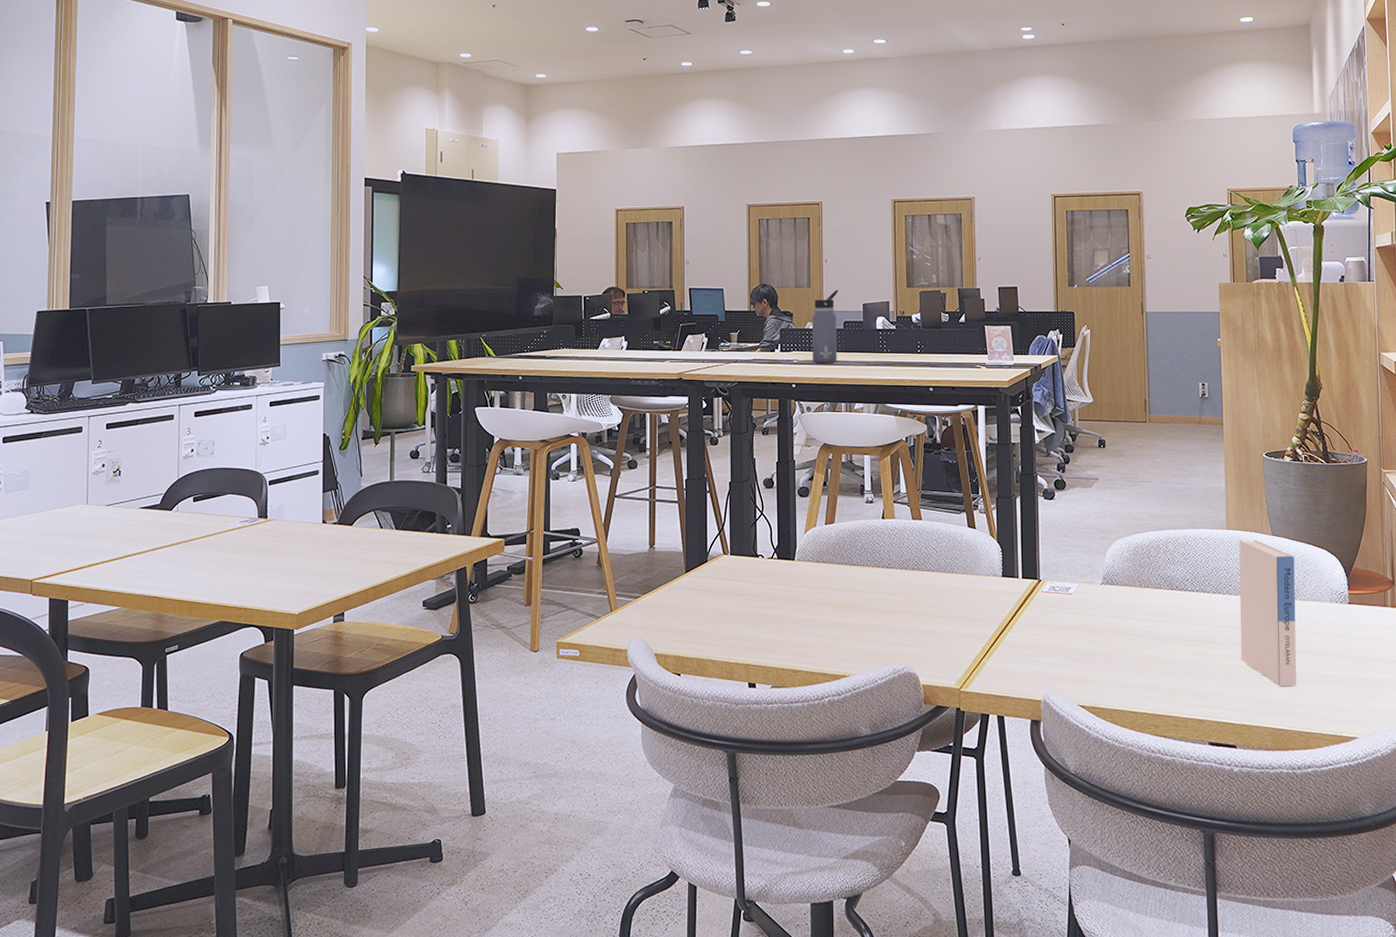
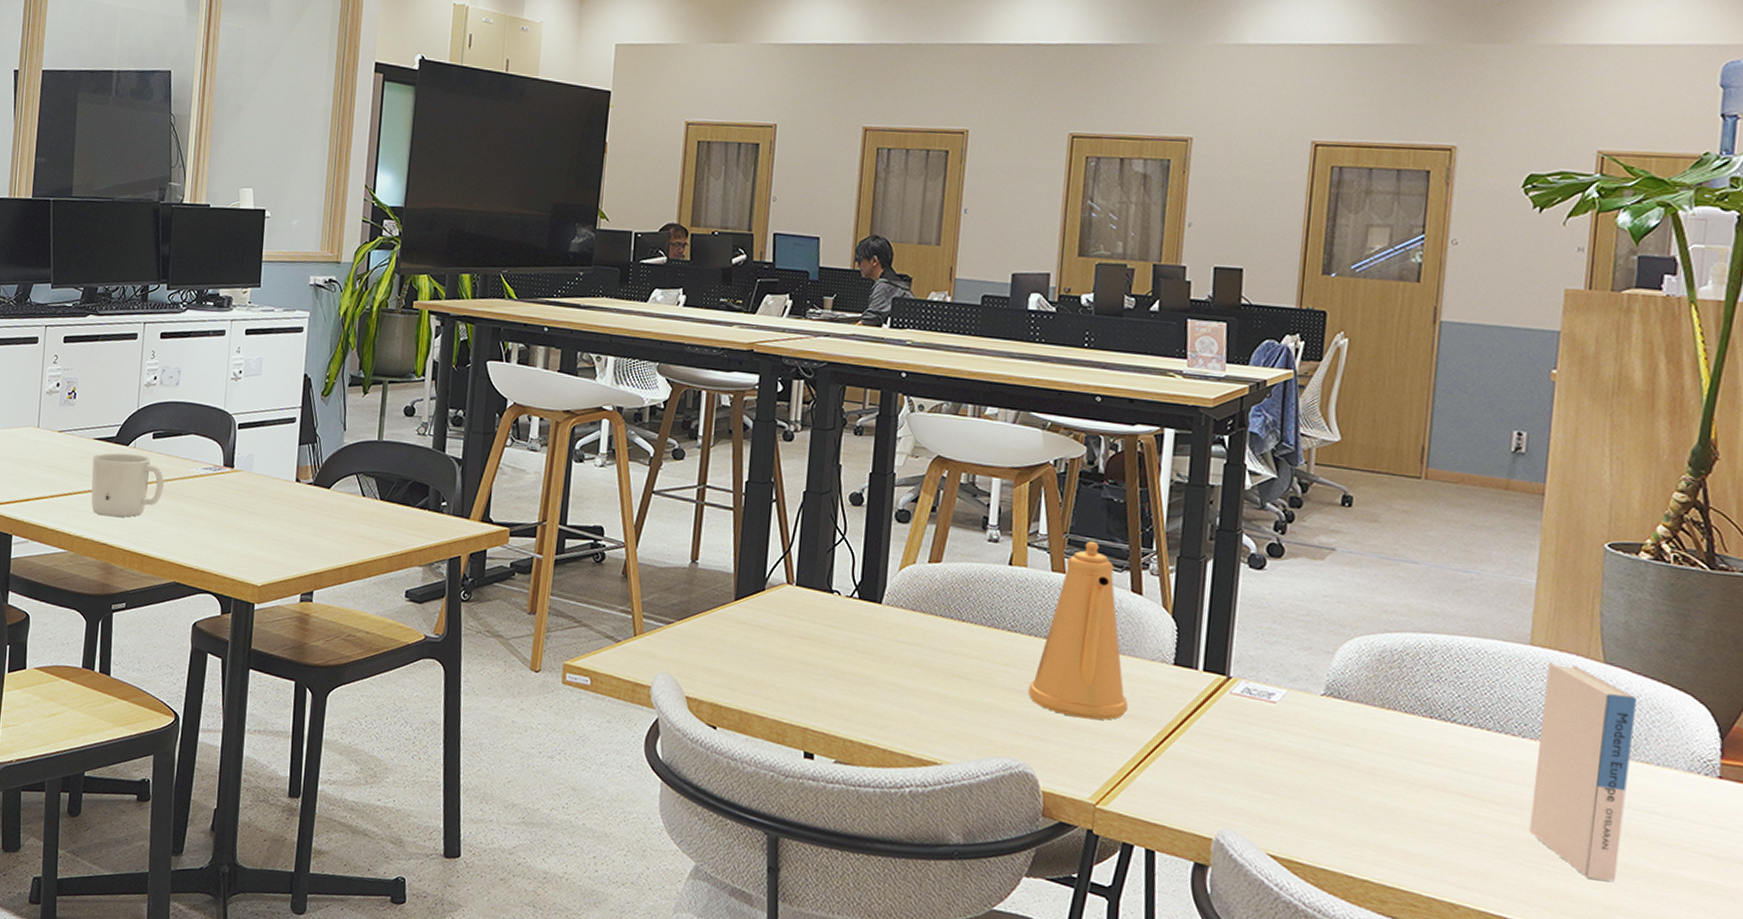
mug: none [139,517,206,573] -> present [91,452,164,518]
water bottle: present [812,290,839,364] -> none [933,251,979,351]
coffee pot: none [905,493,975,626] -> present [1028,541,1129,720]

